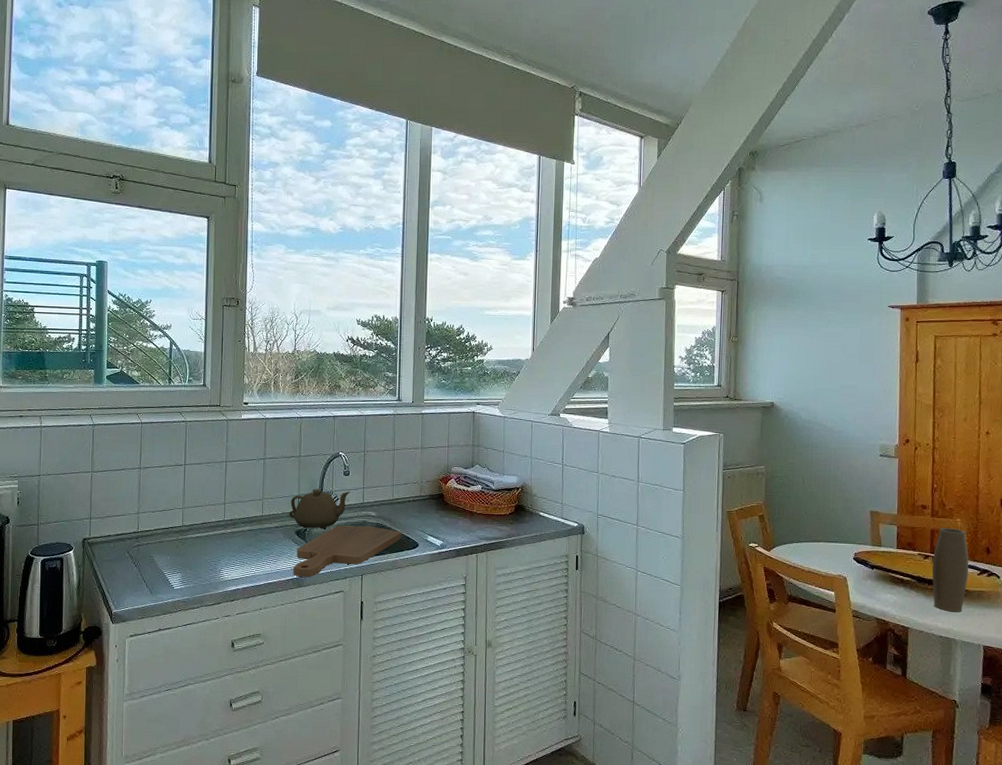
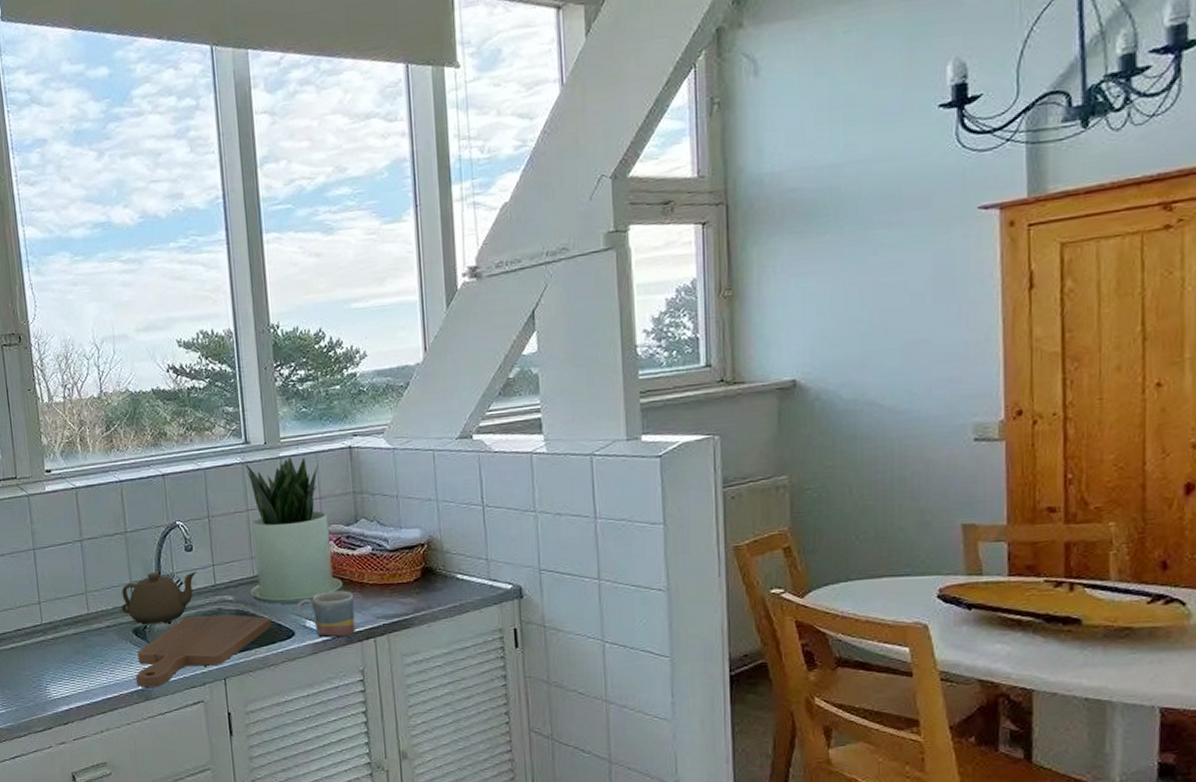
planter: none [389,414,458,523] -> present [245,457,343,605]
mug: none [422,516,465,551] -> present [297,590,355,638]
vase: present [932,528,969,613] -> none [1068,537,1132,662]

